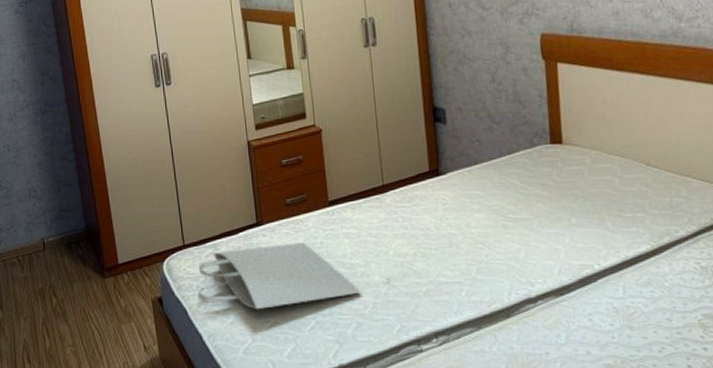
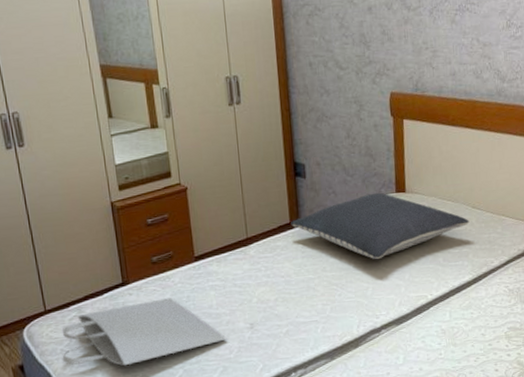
pillow: none [430,143,644,219] -> present [291,192,470,260]

